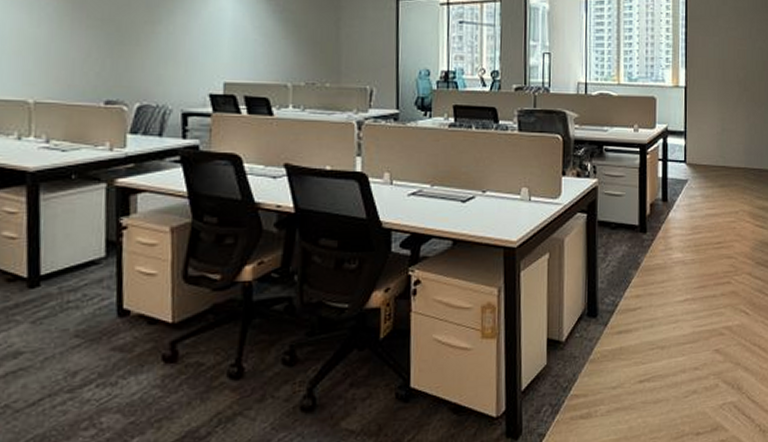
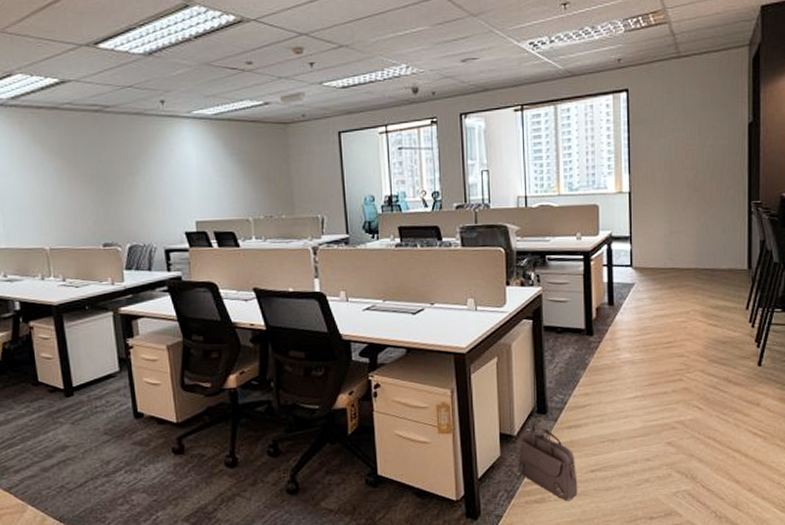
handbag: none [565,321,626,416] -> present [518,417,578,501]

